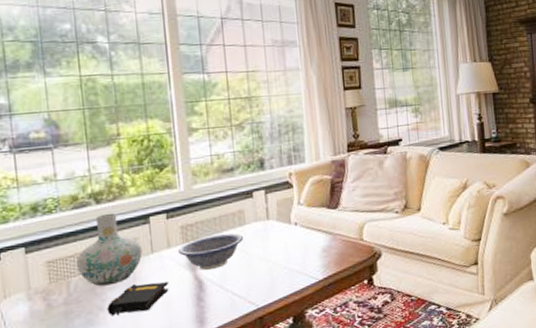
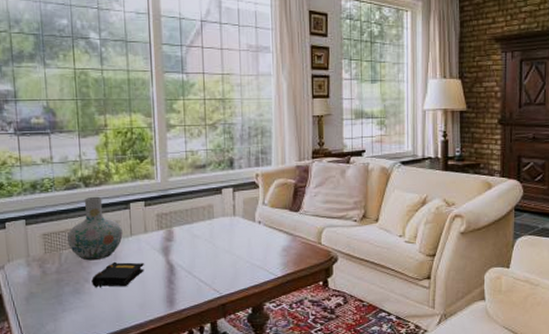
decorative bowl: present [177,233,244,270] -> none [153,225,212,256]

